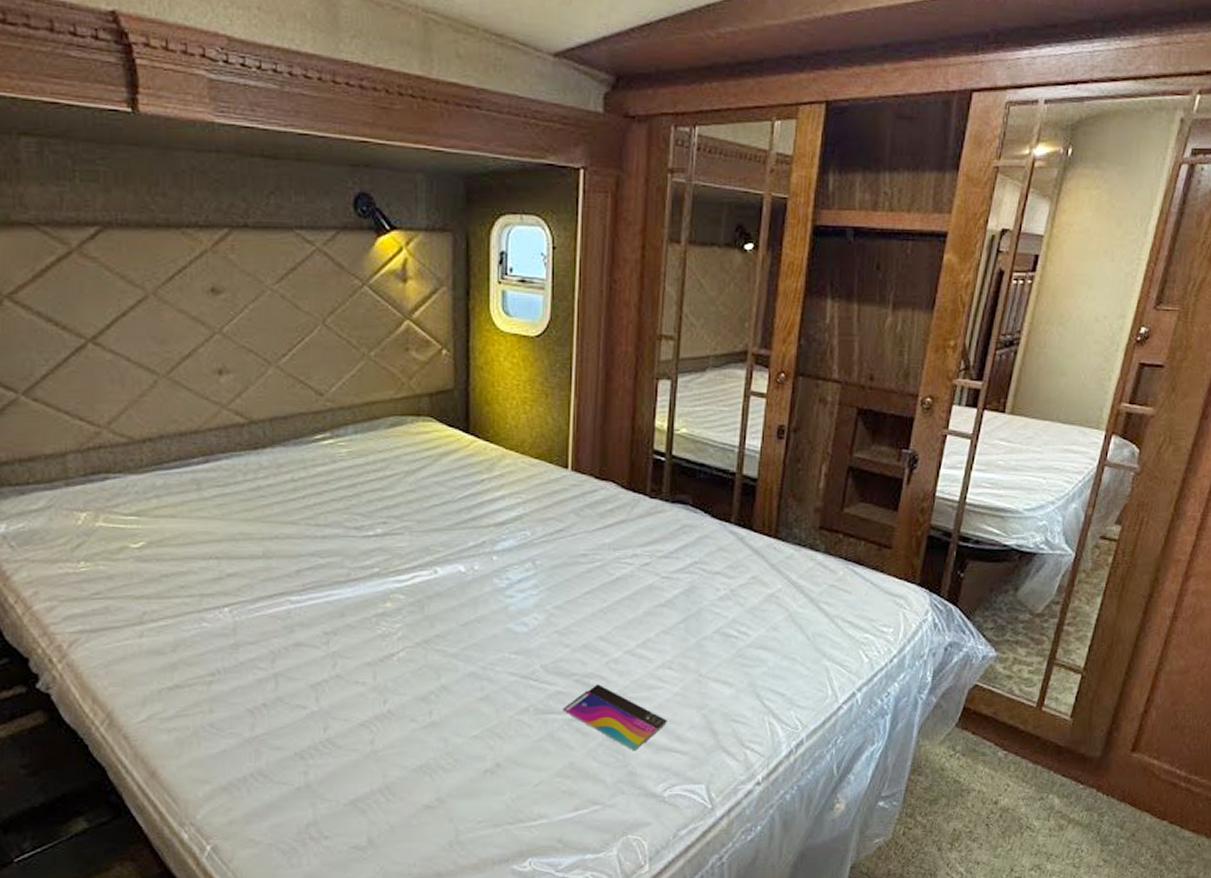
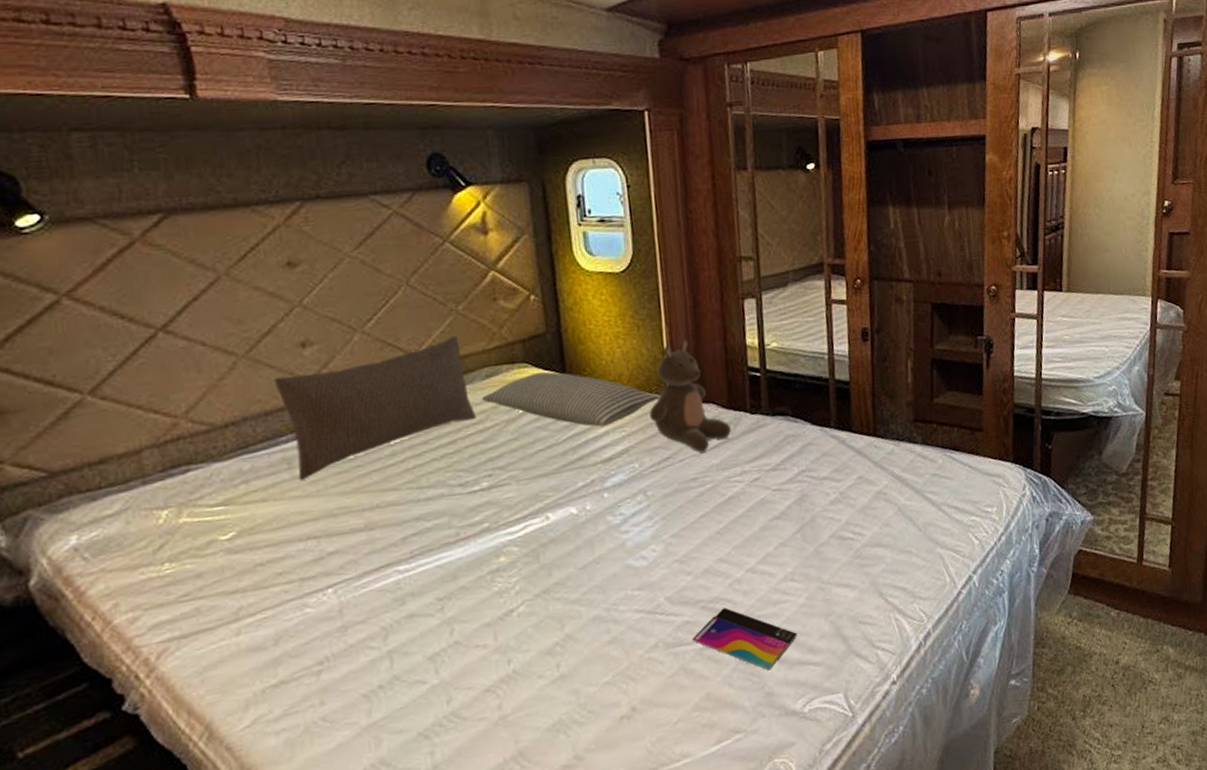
pillow: none [190,380,378,502] -> present [274,335,477,481]
pillow: none [384,429,559,490] -> present [481,371,659,427]
stuffed bear: none [548,414,628,529] -> present [649,339,731,453]

